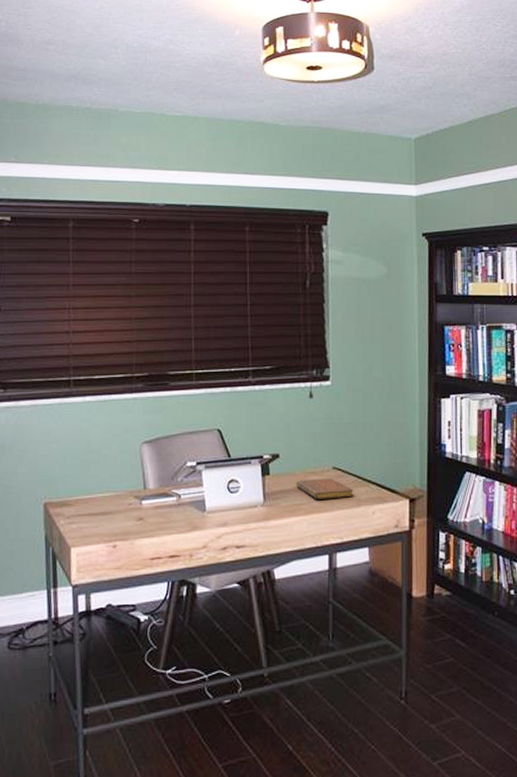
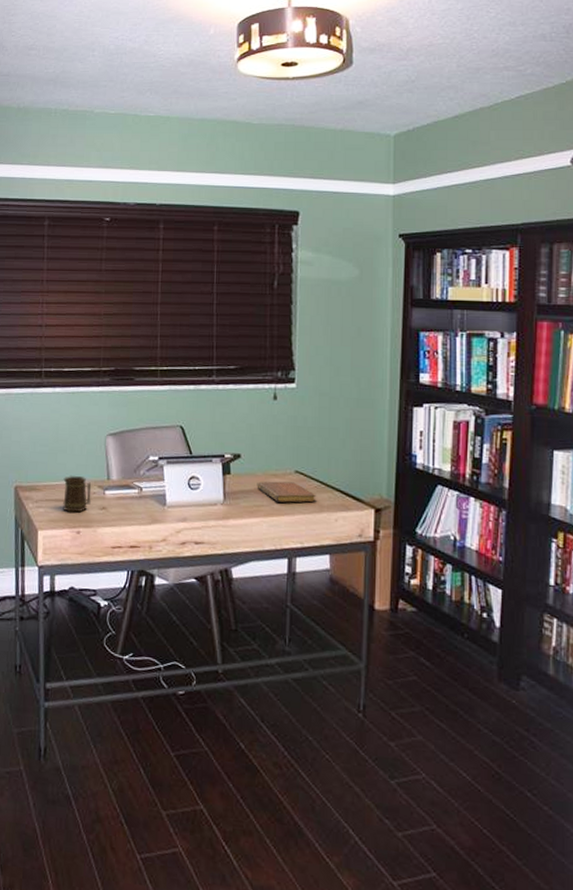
mug: none [97,487,127,526] -> present [63,475,92,513]

